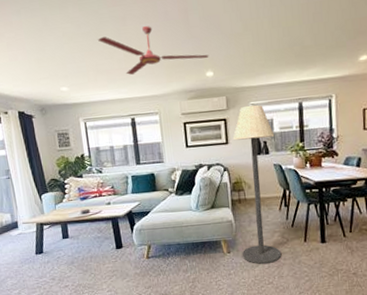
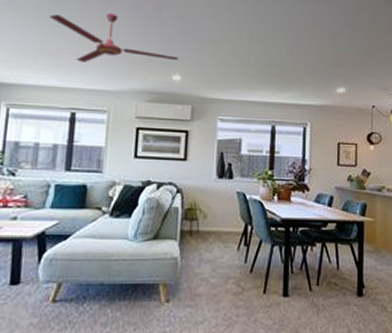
floor lamp: present [233,105,282,264] -> none [185,119,242,320]

